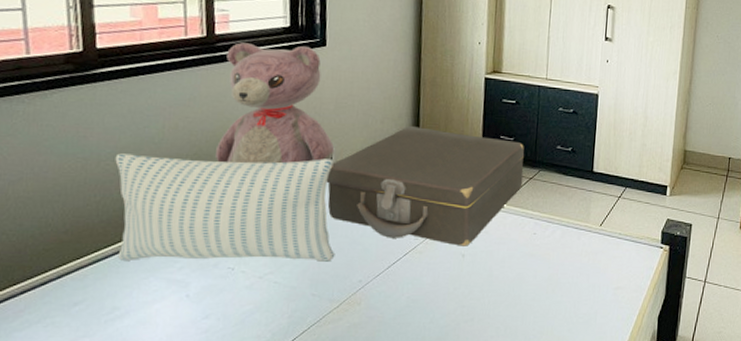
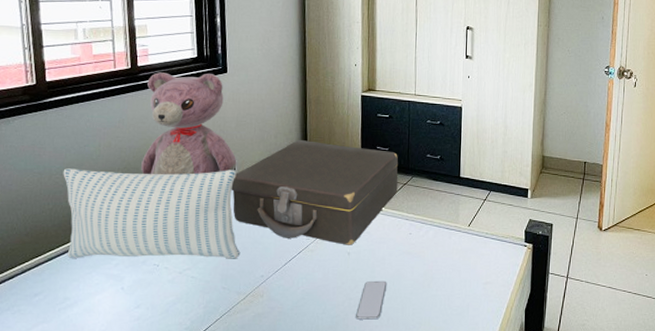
phone: none [469,286,506,329] -> present [356,280,387,320]

